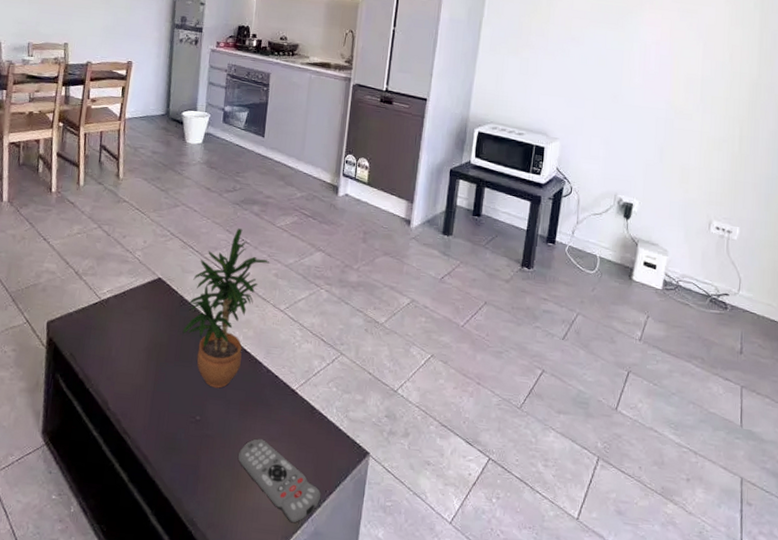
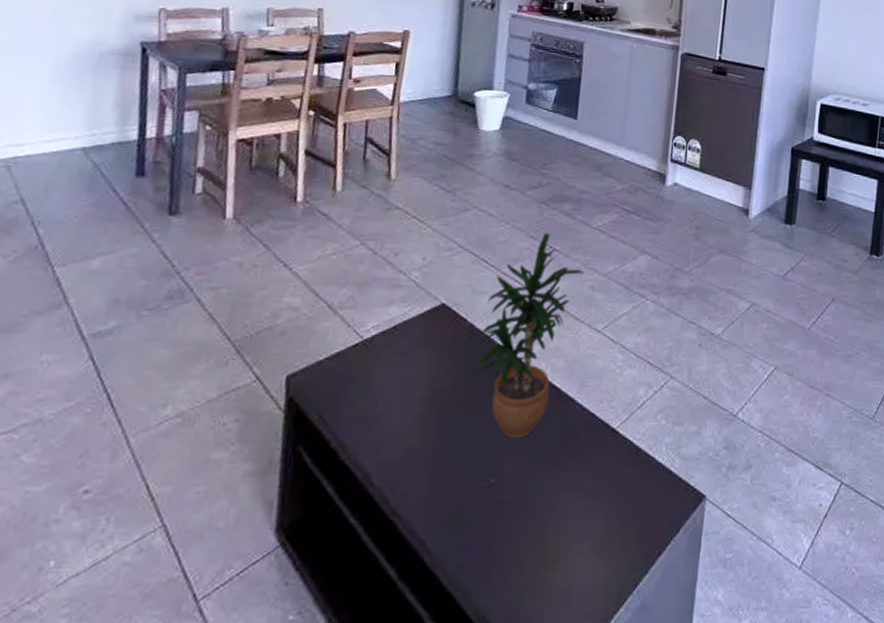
remote control: present [238,439,322,523] -> none [545,497,649,600]

